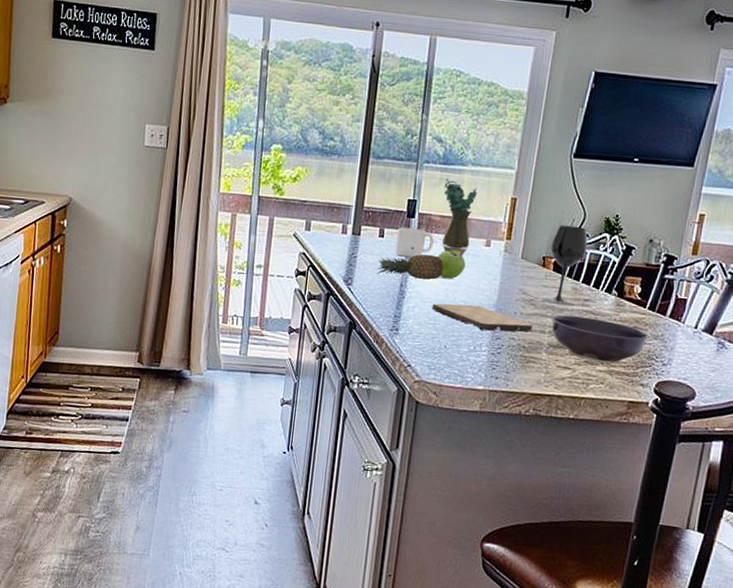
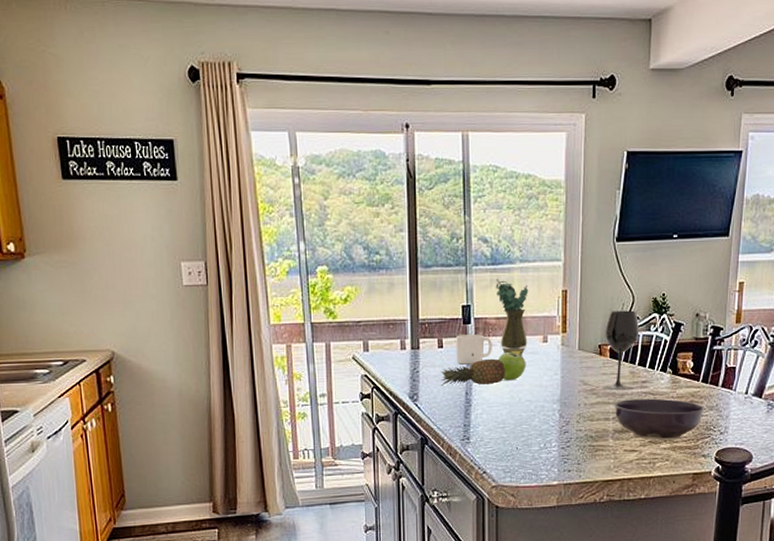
cutting board: present [432,303,533,332] -> none [499,402,597,426]

